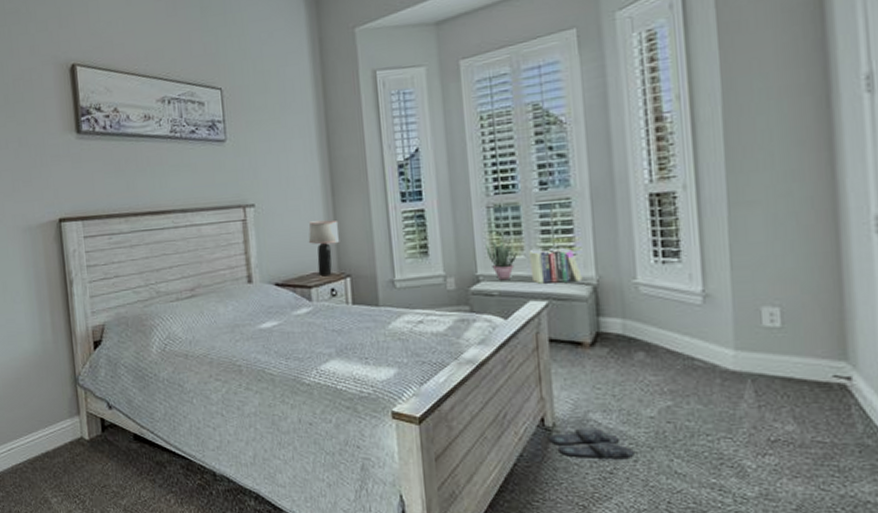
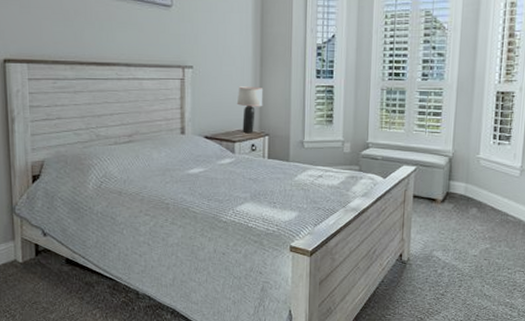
potted plant: present [485,241,517,281] -> none [376,117,399,149]
books: present [529,248,583,284] -> none [407,125,443,153]
slippers: present [547,428,634,460] -> none [402,262,460,285]

